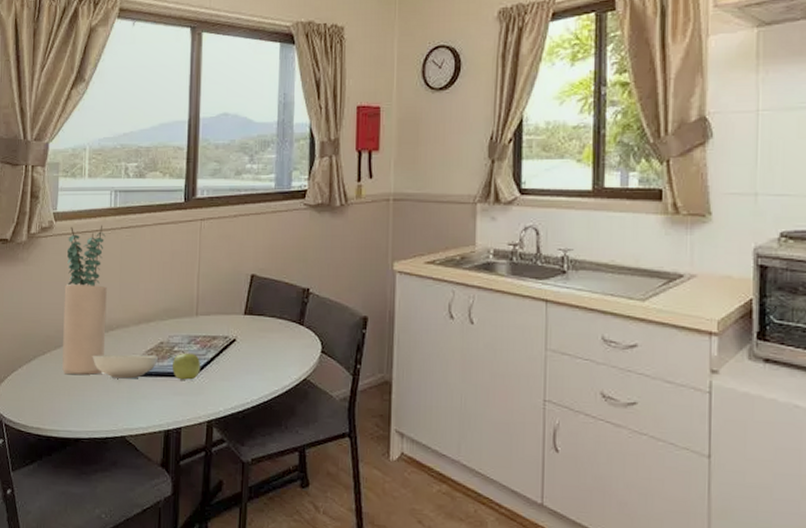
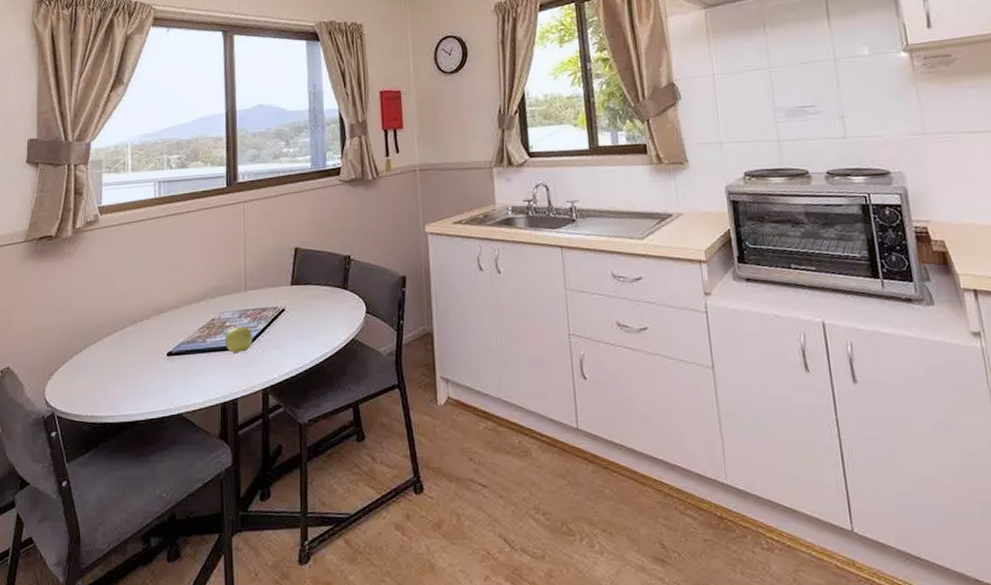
vase: present [62,225,107,375] -> none [113,214,157,359]
bowl: present [92,354,159,379] -> none [144,332,211,359]

